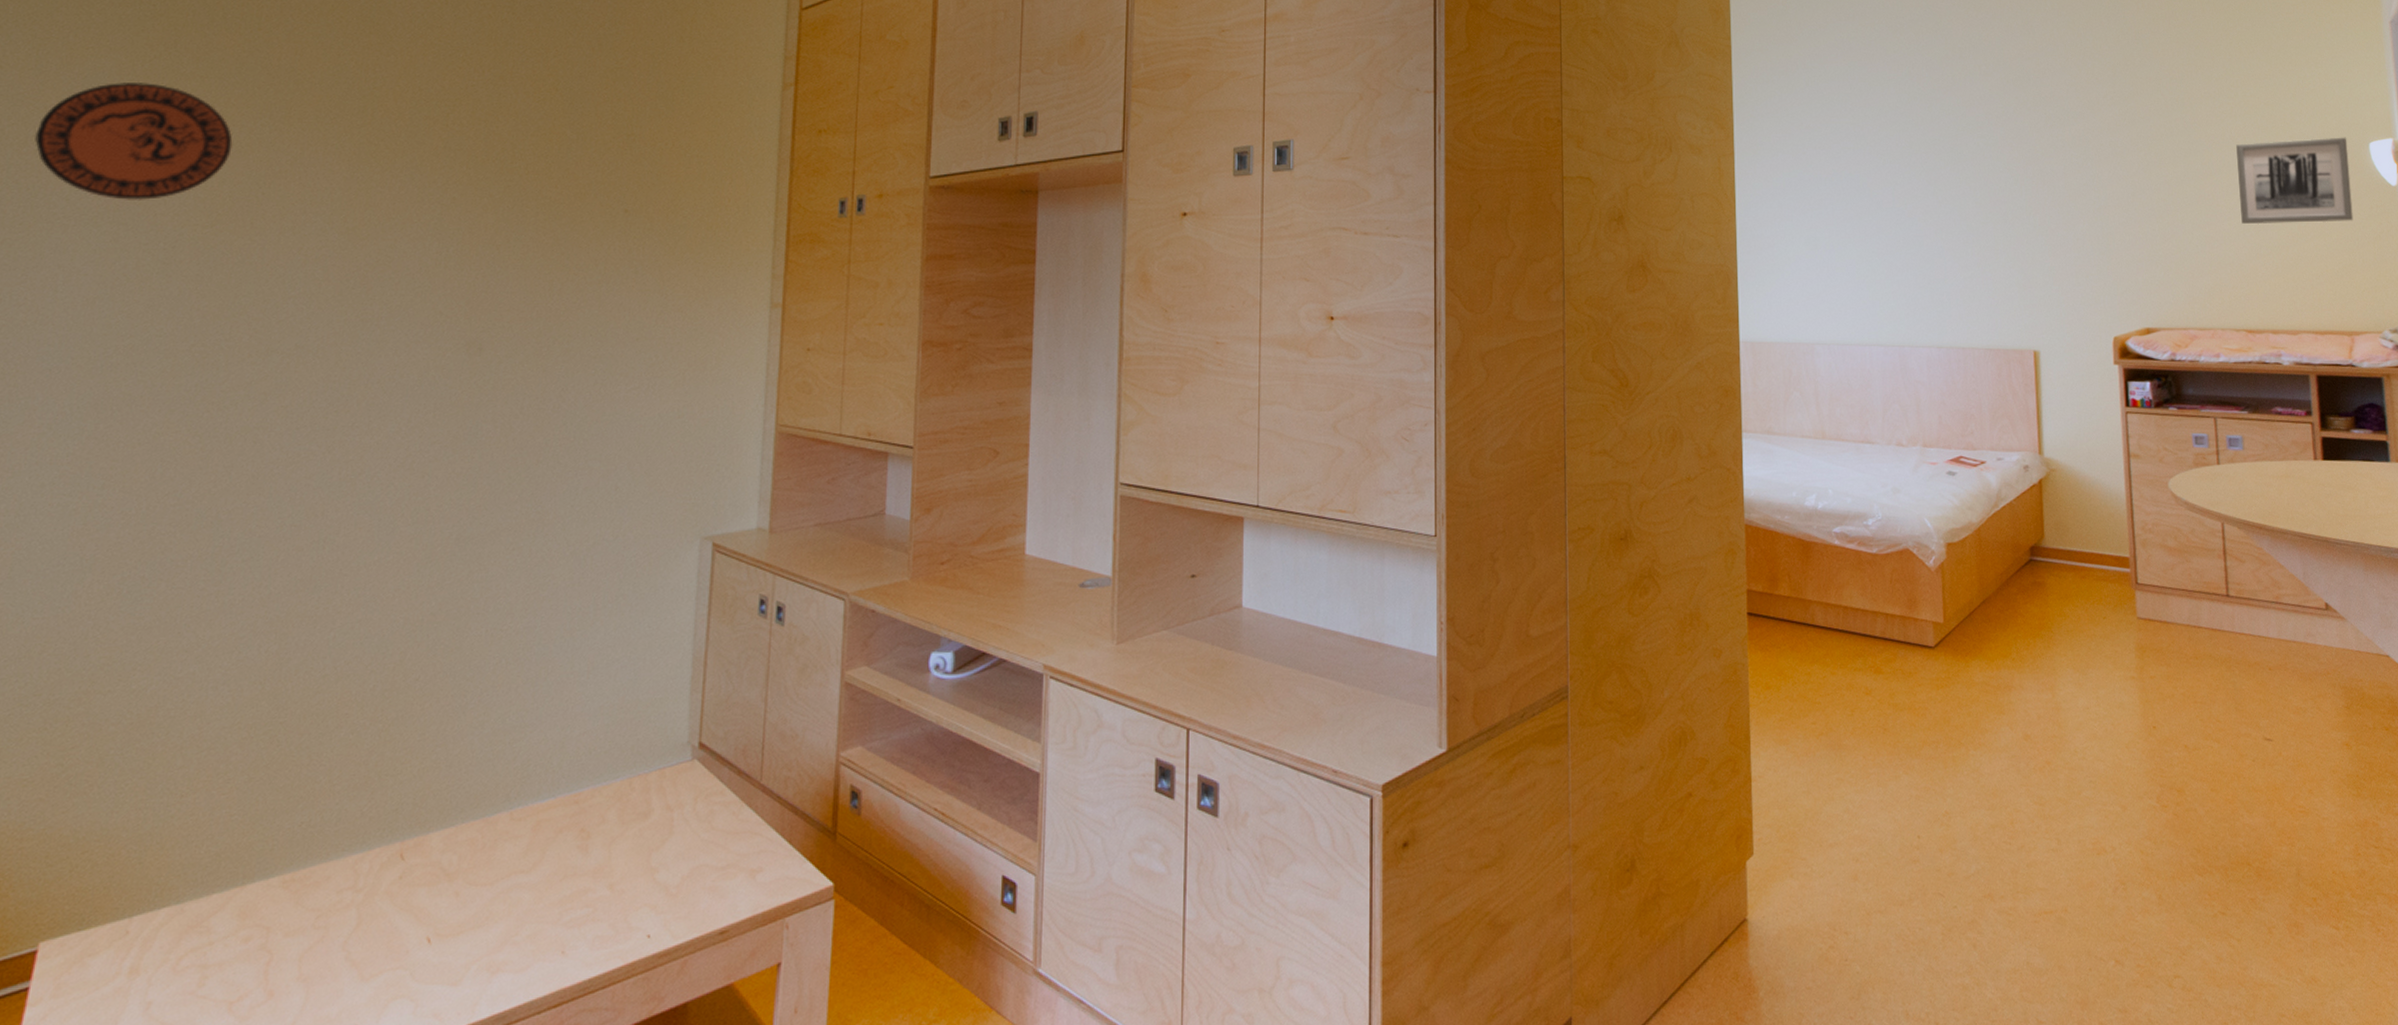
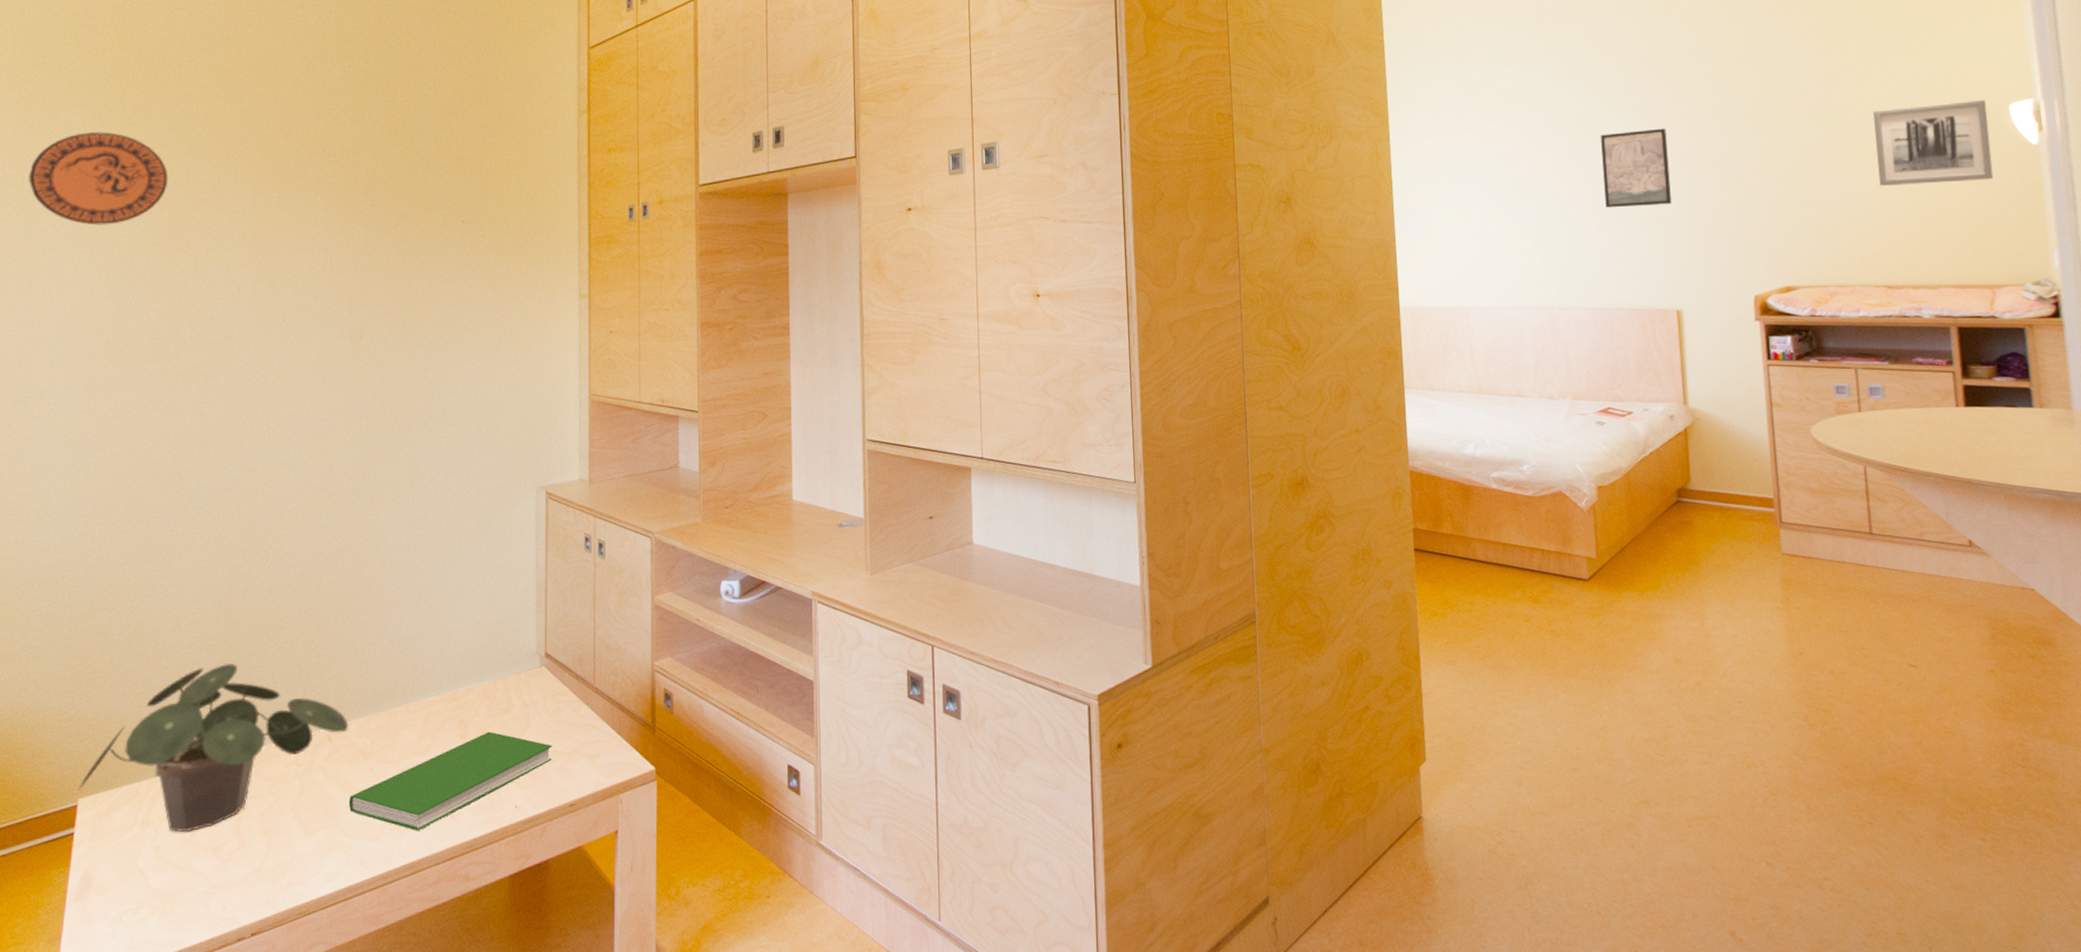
potted plant: none [40,760,430,984] -> present [78,663,349,833]
hardcover book: none [422,842,701,972] -> present [348,731,552,831]
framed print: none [1959,154,2031,238] -> present [1601,128,1672,208]

